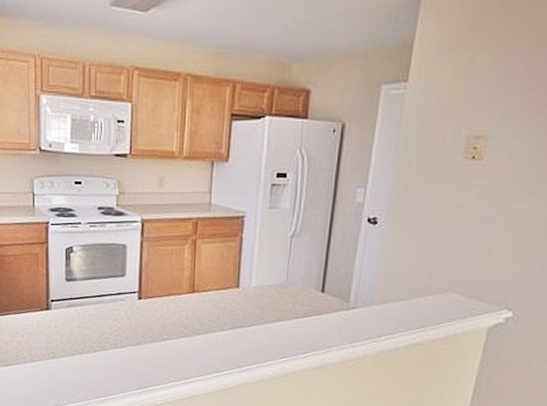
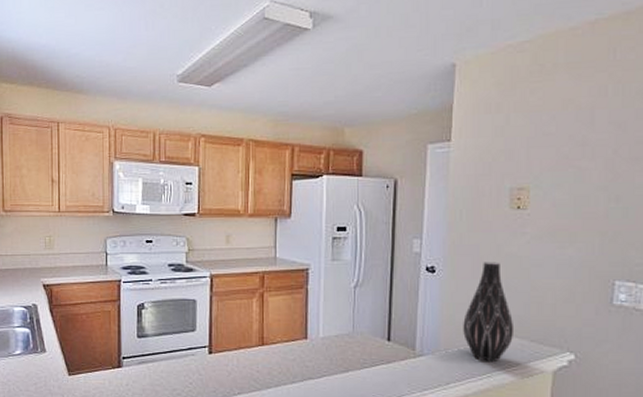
vase: none [400,214,454,317] -> present [463,262,515,363]

